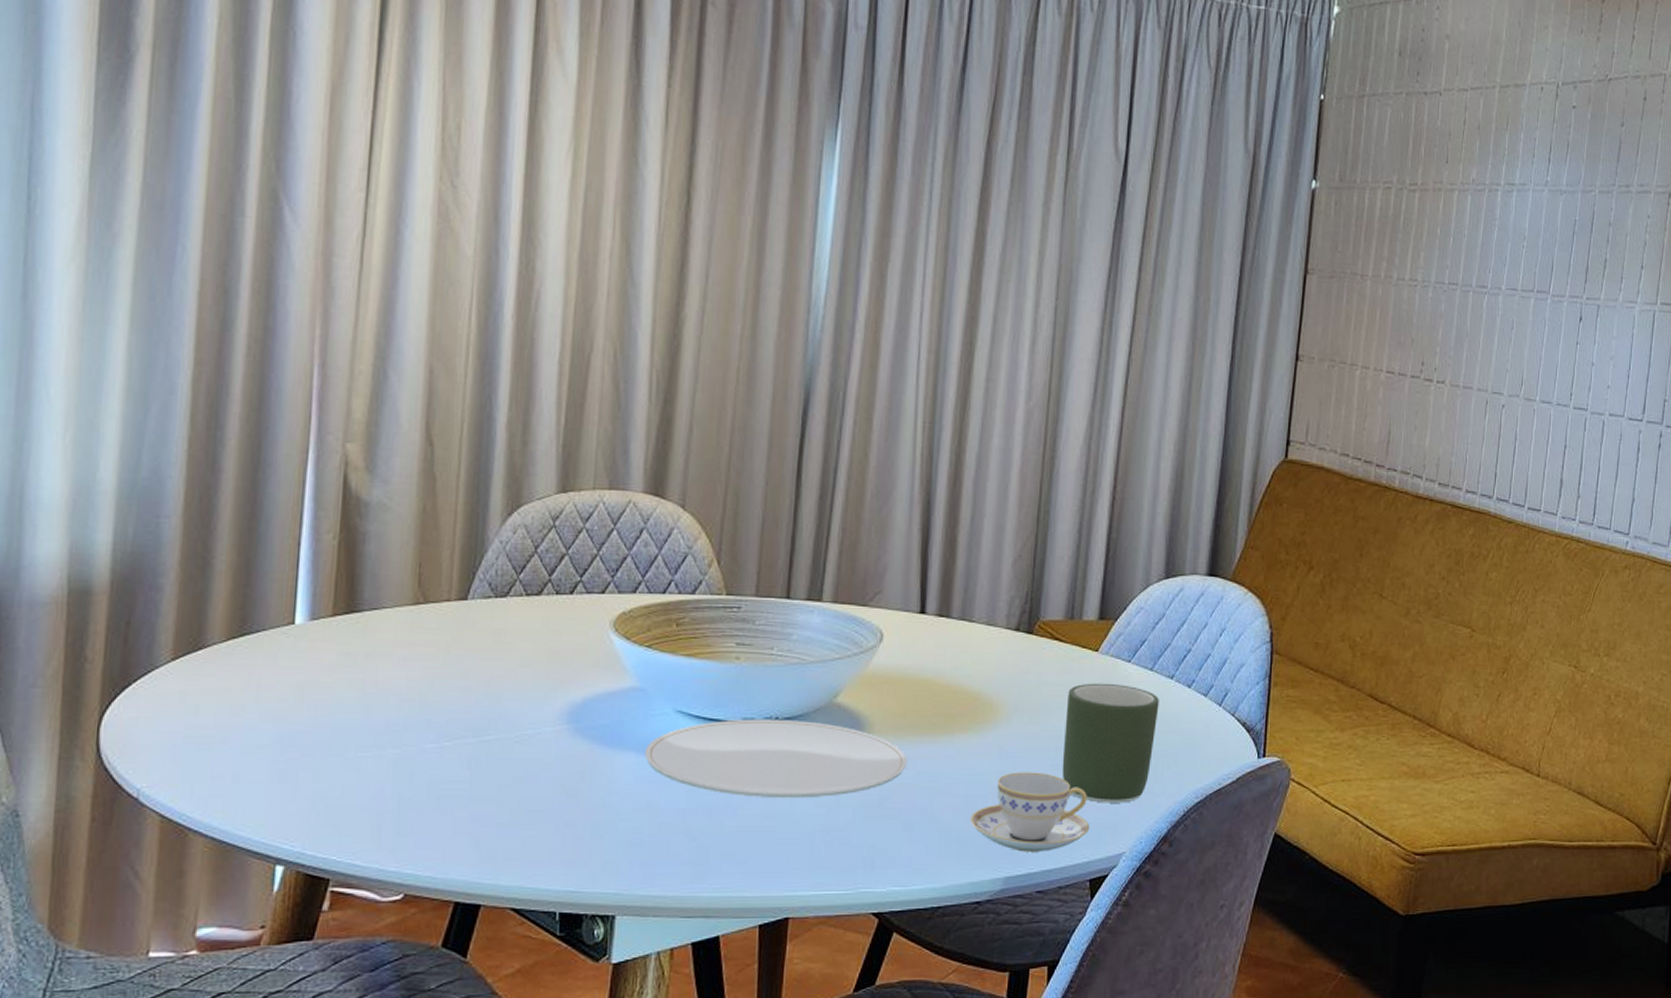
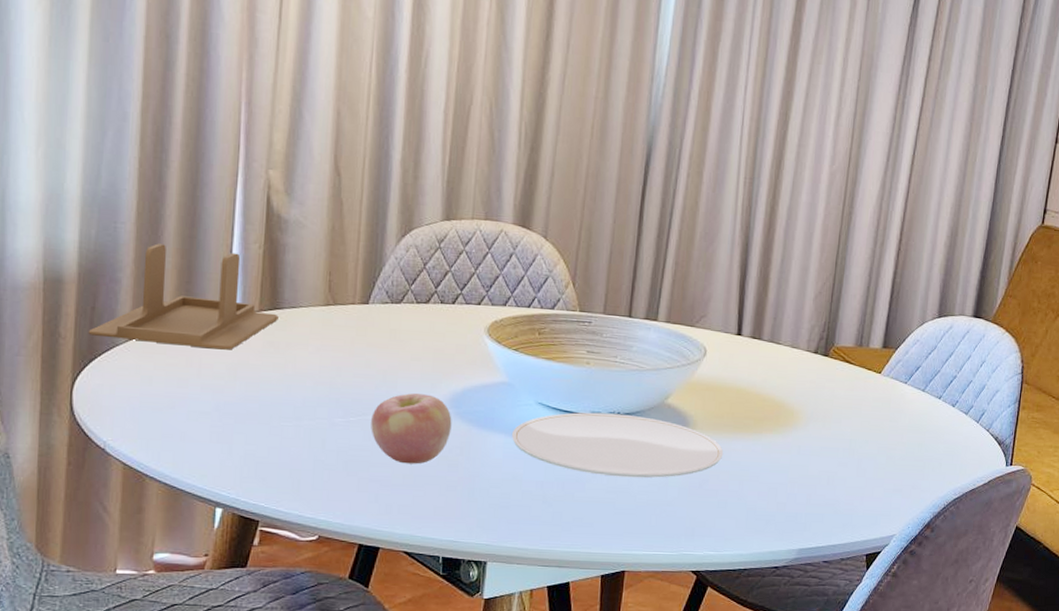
napkin holder: none [120,540,357,666] -> present [88,243,279,350]
apple: none [470,708,571,797] -> present [371,393,452,464]
teacup: present [969,772,1090,852] -> none [772,466,869,531]
mug: present [1062,683,1159,803] -> none [847,398,929,496]

